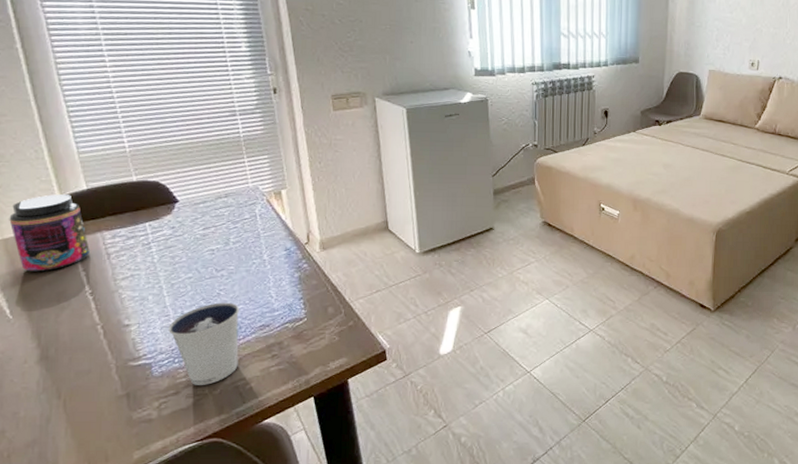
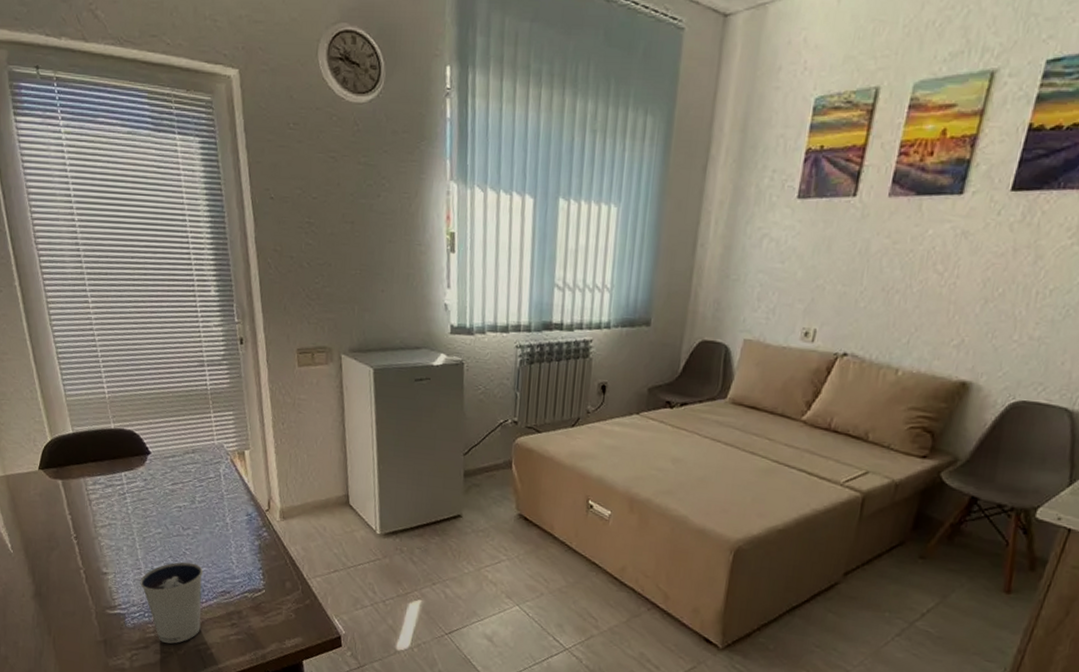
jar: present [9,194,90,272] -> none [10,436,75,512]

